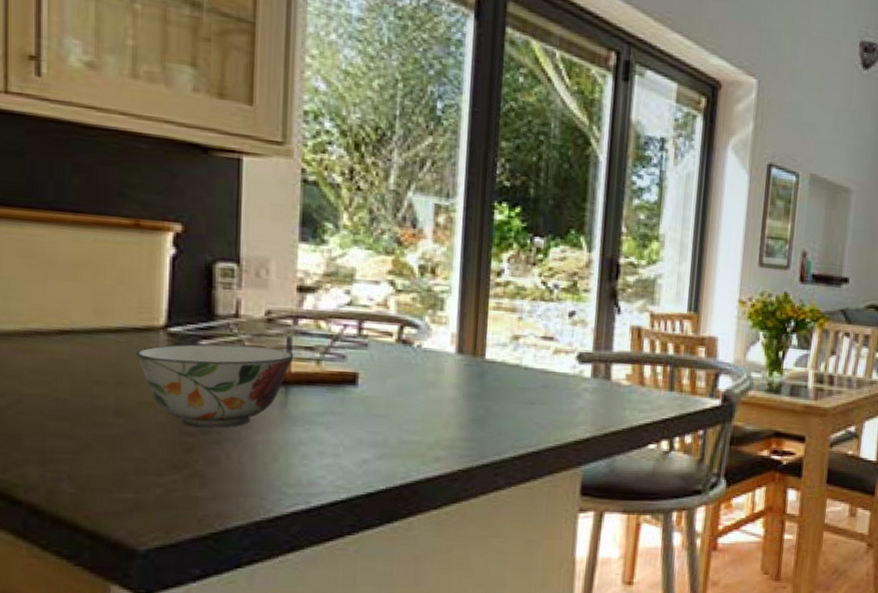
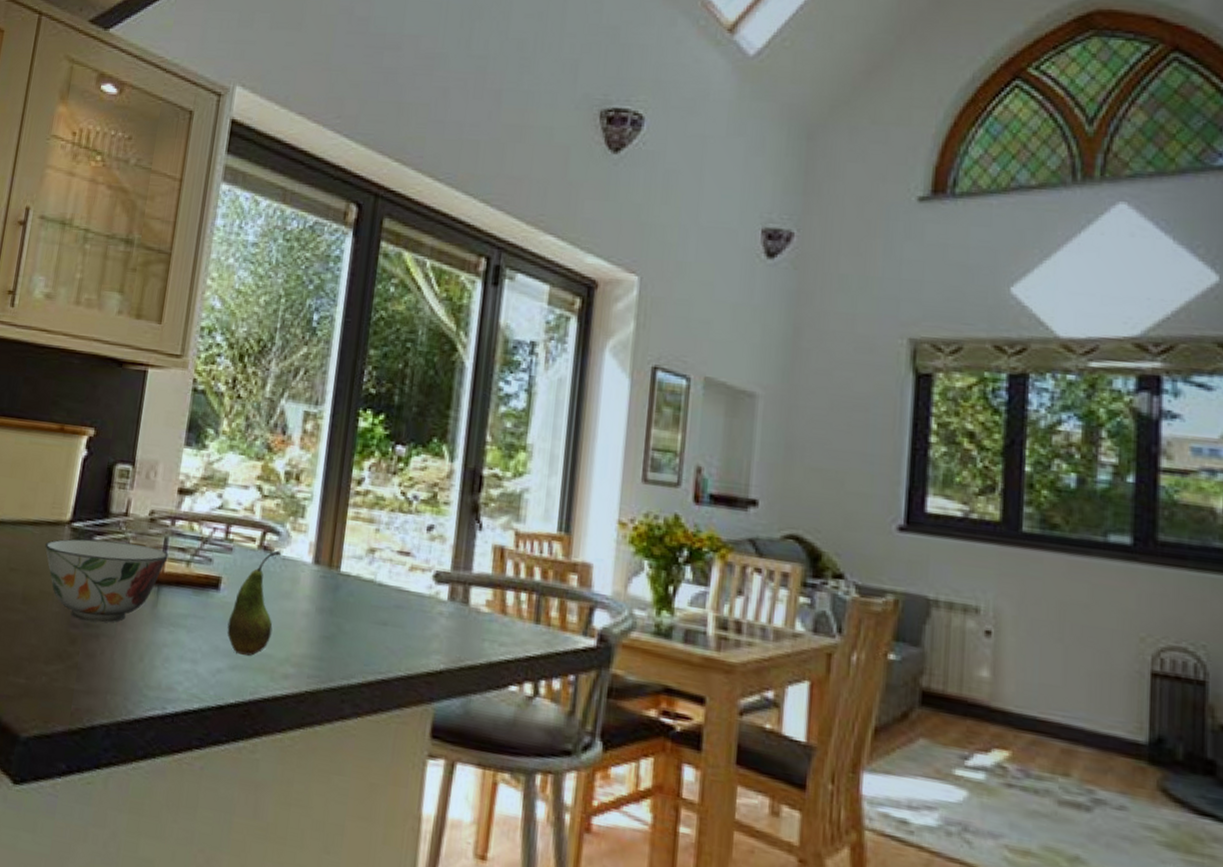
fruit: none [370,343,420,444] -> present [227,550,280,656]

